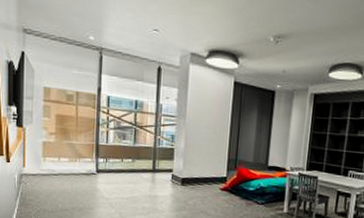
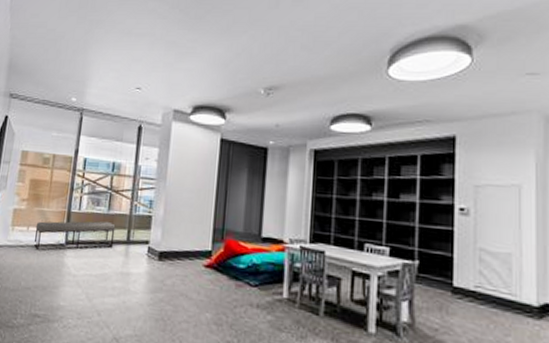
bench: none [66,153,142,179] -> present [34,221,116,251]

